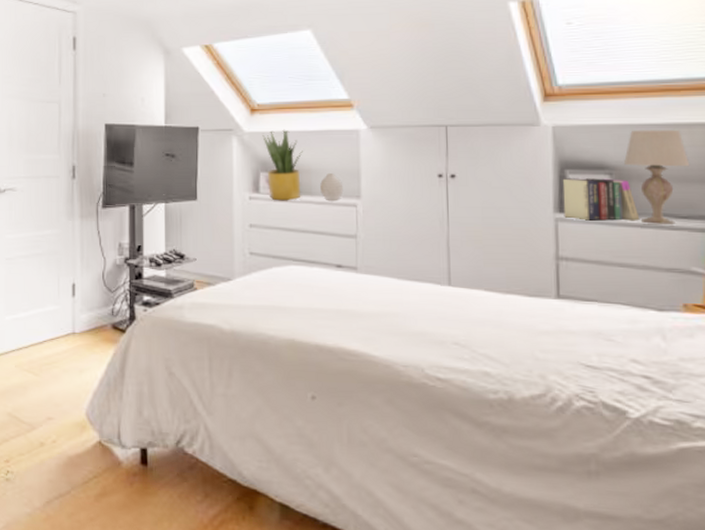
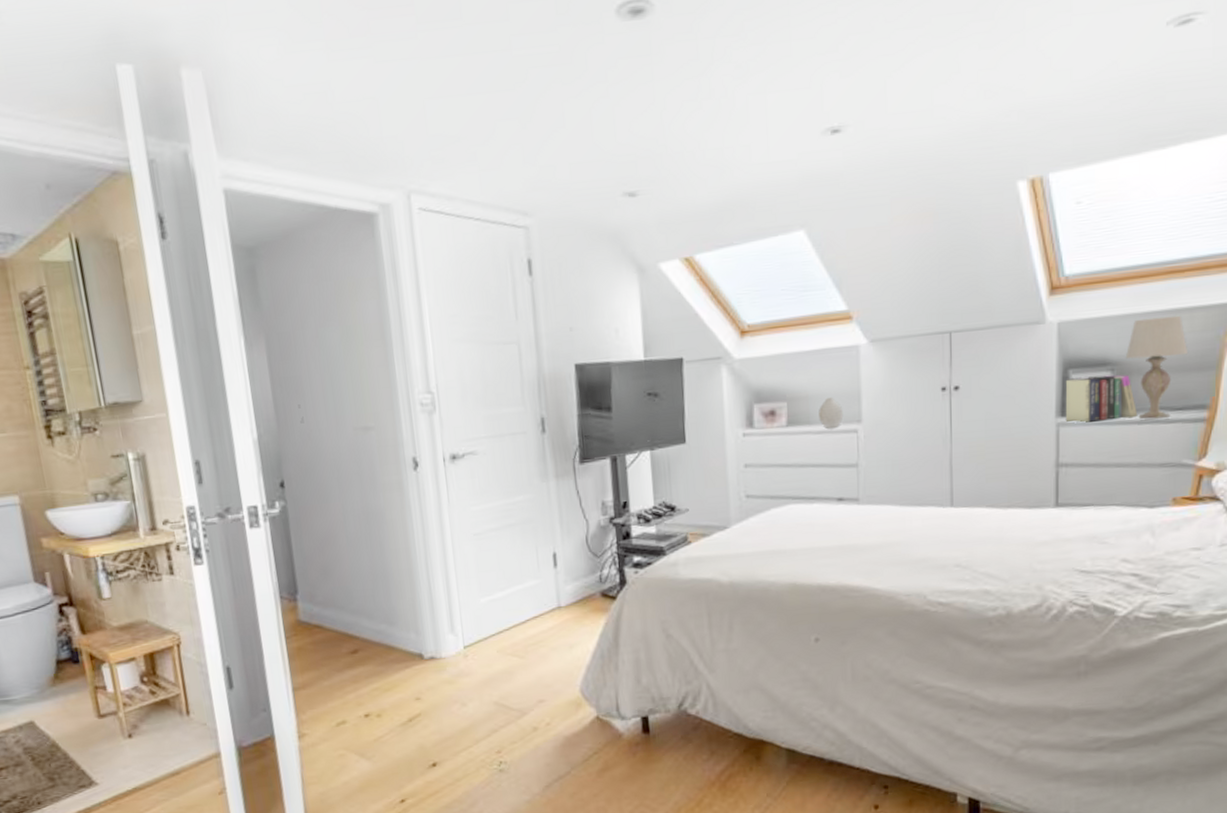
planter: present [262,129,303,201] -> none [754,352,799,435]

